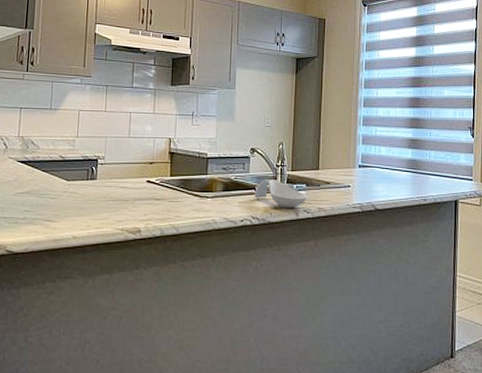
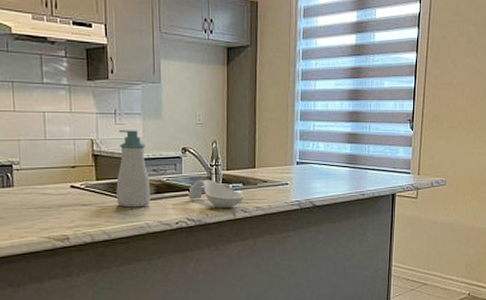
soap bottle: none [187,130,219,204] -> present [116,130,150,208]

